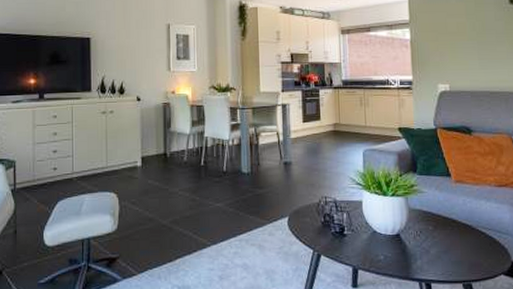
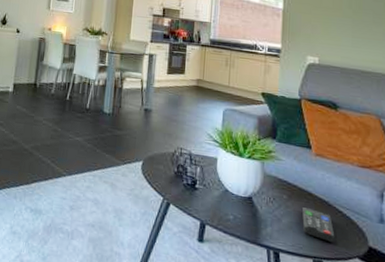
remote control: none [448,235,481,264] -> present [302,207,335,242]

